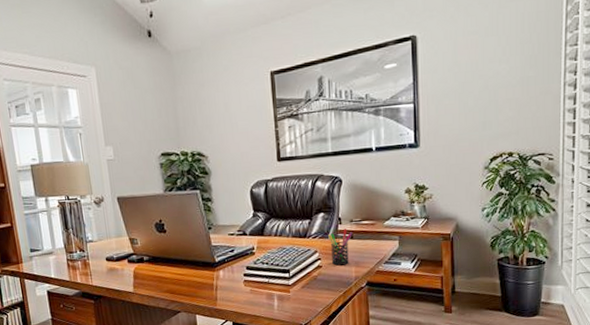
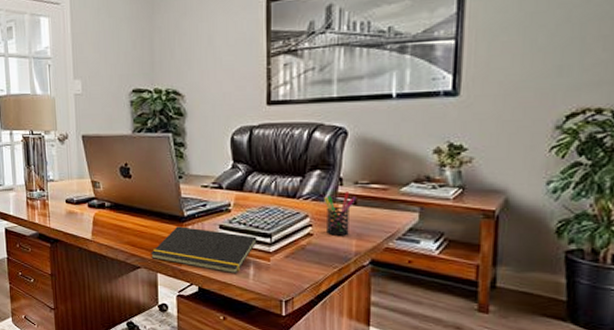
notepad: none [189,271,278,308] -> present [151,226,257,274]

